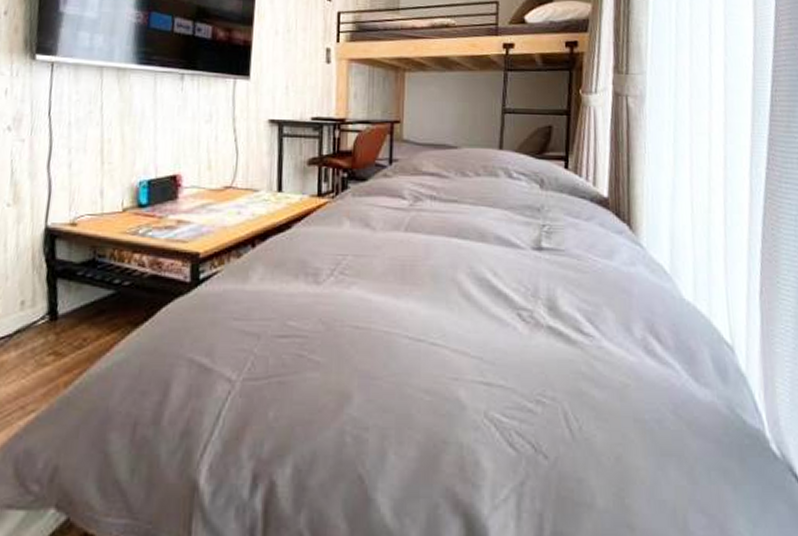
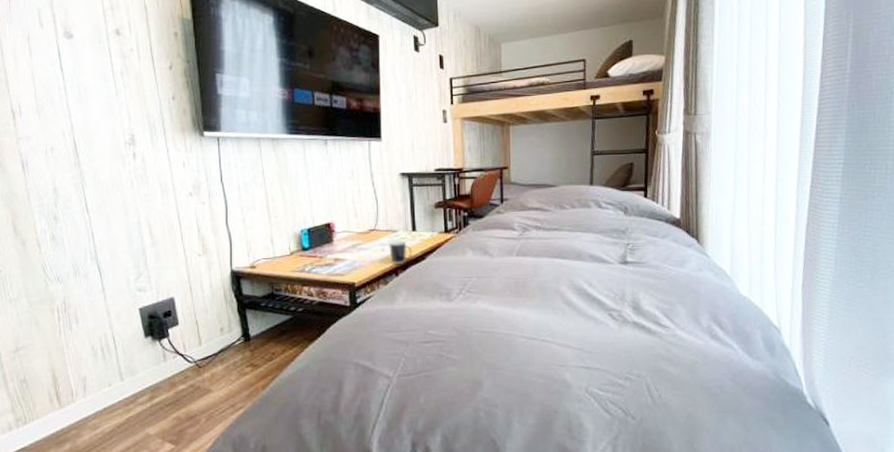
mug: none [246,202,275,232] -> present [389,240,412,264]

